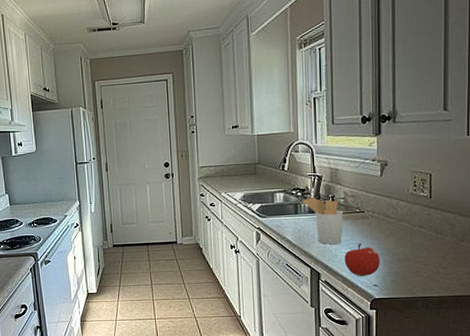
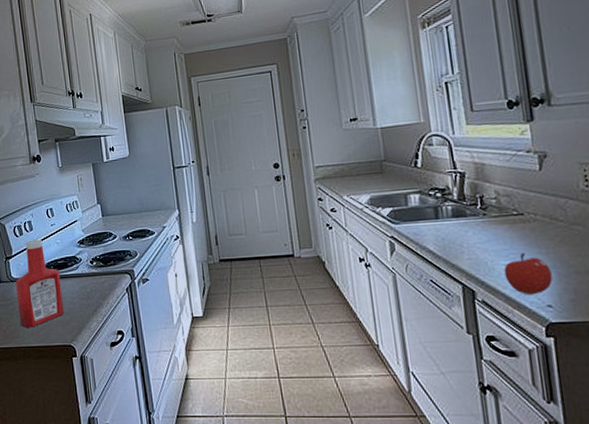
utensil holder: present [302,197,343,244] -> none [443,198,499,255]

